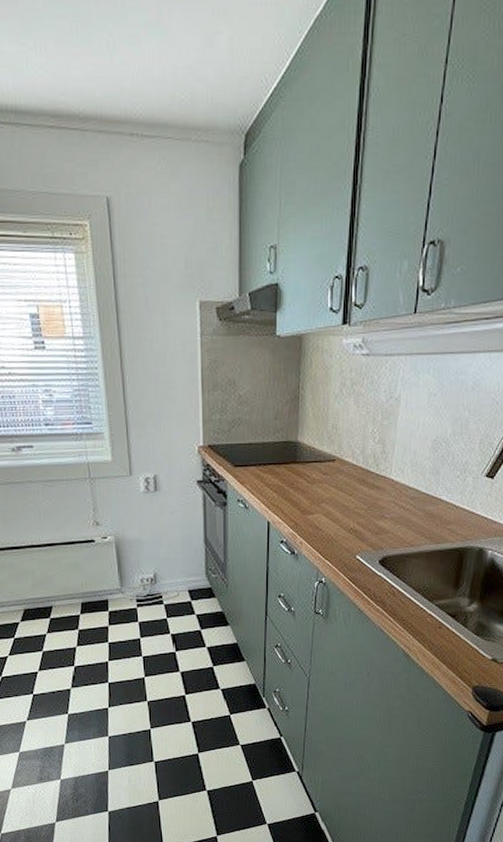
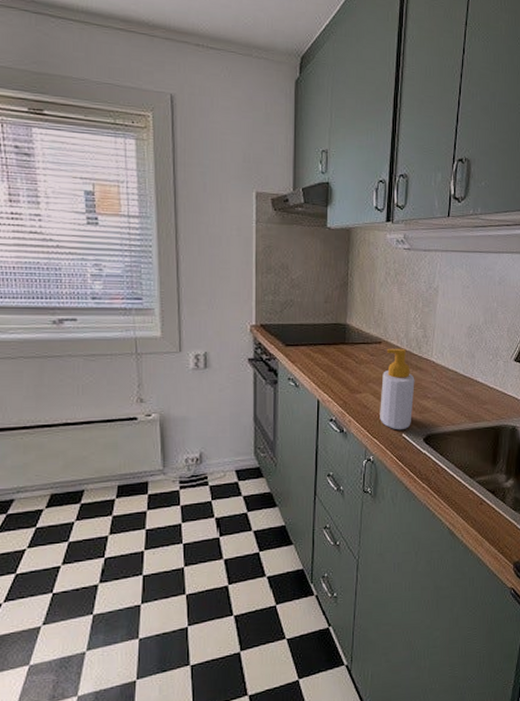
soap bottle: none [332,466,371,552] -> present [380,348,415,430]

